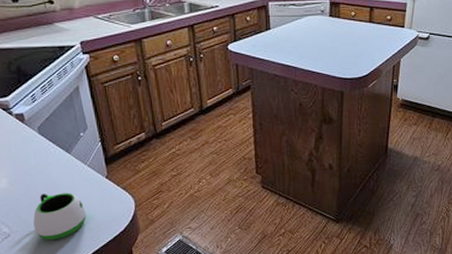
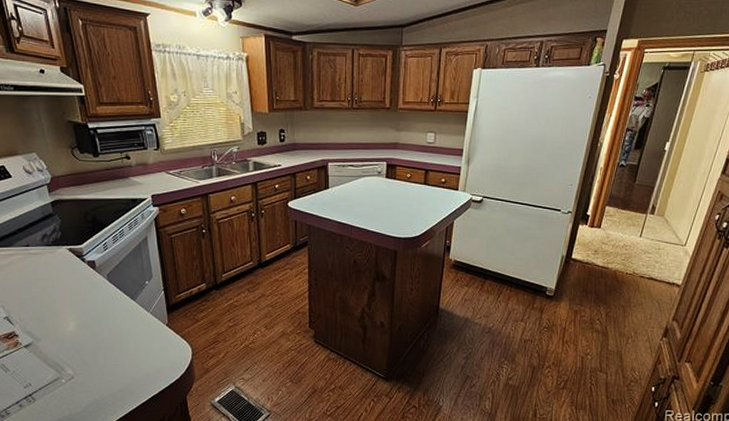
mug: present [33,193,86,240] -> none [96,338,145,384]

